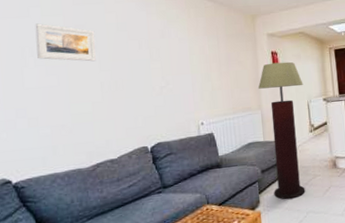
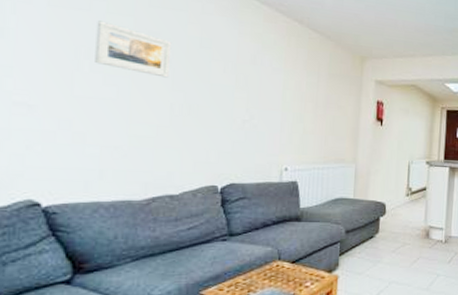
floor lamp: present [258,61,306,200] -> none [356,113,407,266]

